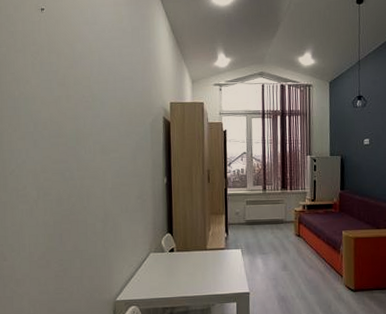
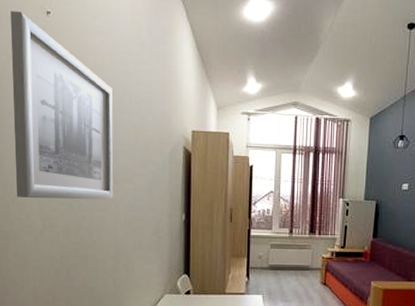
wall art: none [10,9,101,171] -> present [11,11,113,200]

